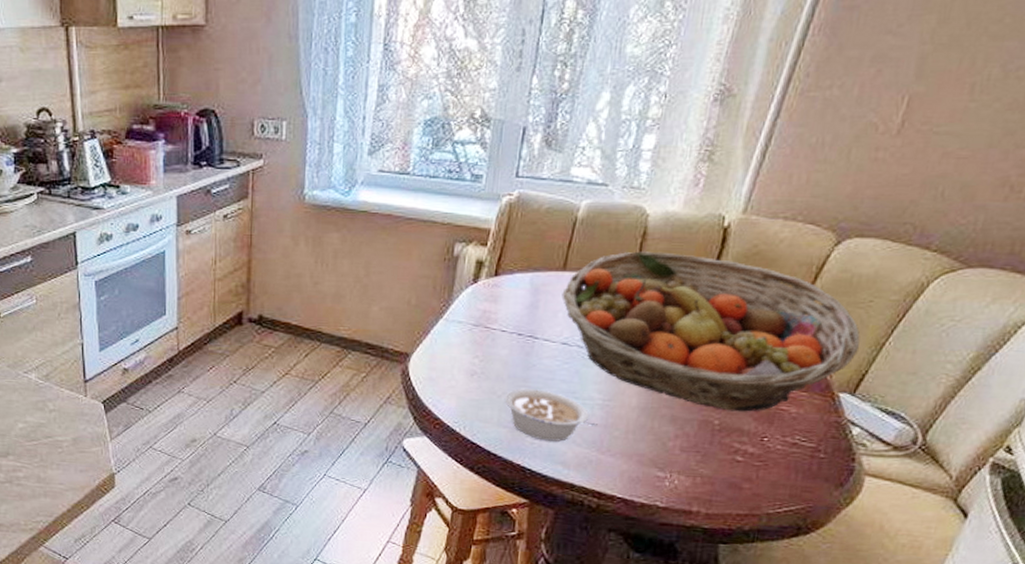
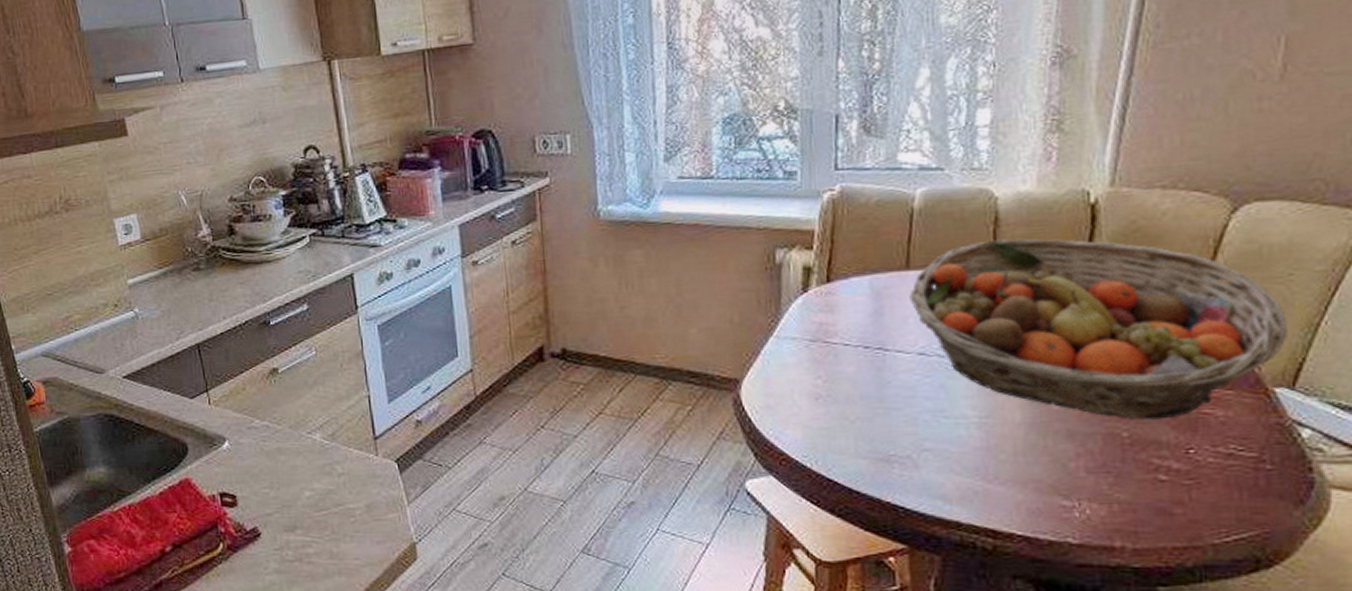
legume: present [504,388,598,442] -> none [859,410,978,473]

